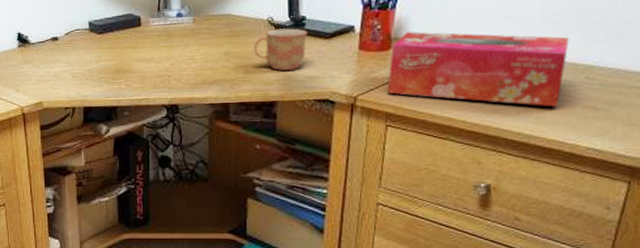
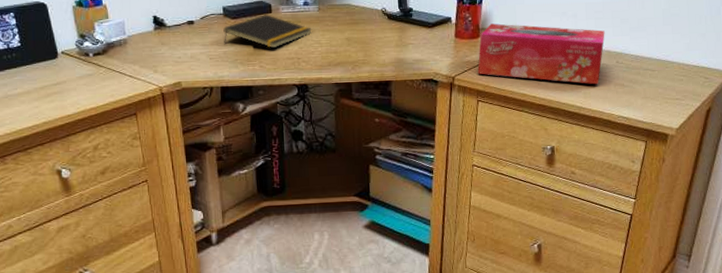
notepad: none [88,28,185,66] -> present [223,15,312,49]
mug: present [253,28,308,71] -> none [370,18,415,54]

